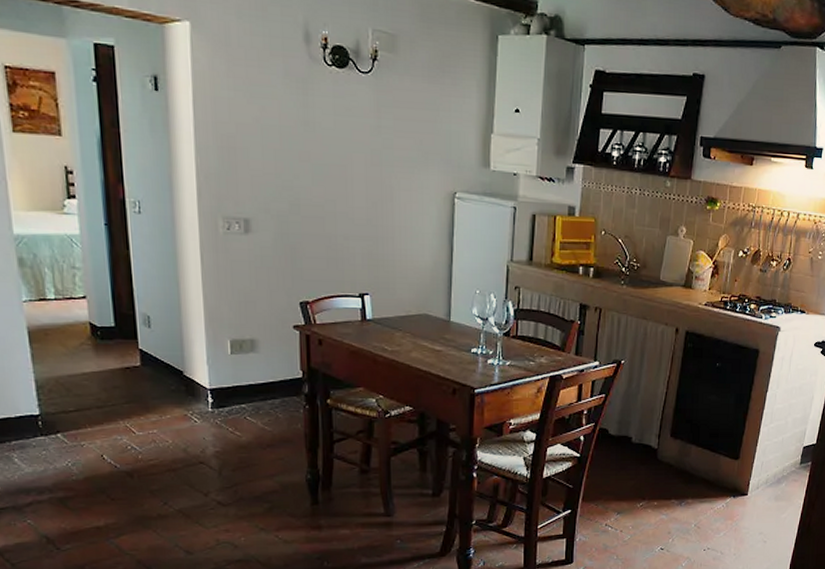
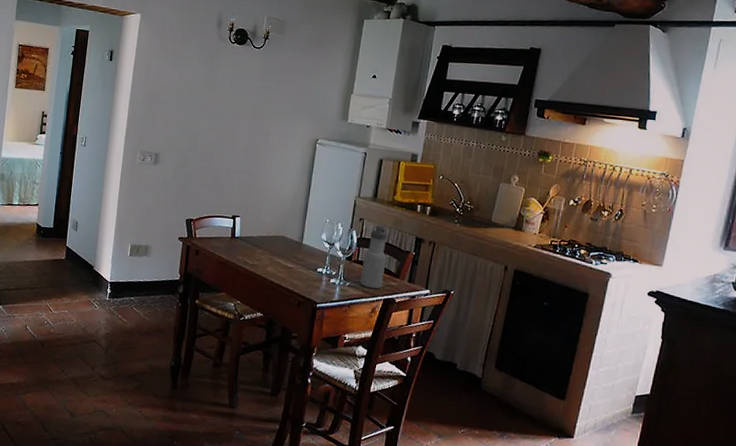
water bottle: none [521,293,549,366] -> present [360,225,388,289]

